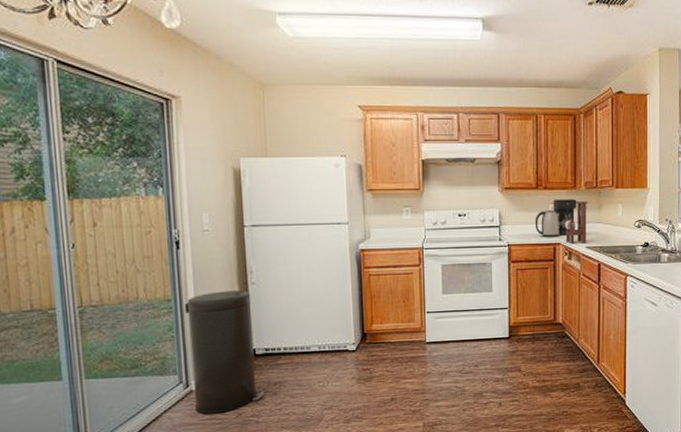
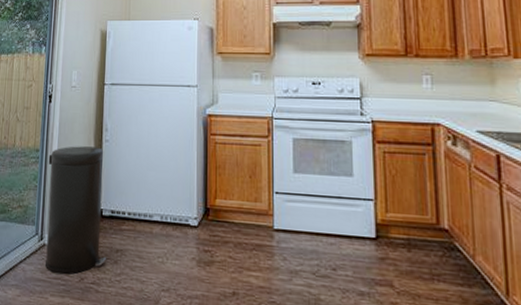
kettle: present [535,209,559,238] -> none [405,81,438,117]
coffee maker: present [553,199,578,235] -> none [427,69,465,114]
paper towel holder: present [564,201,588,244] -> none [444,73,477,126]

